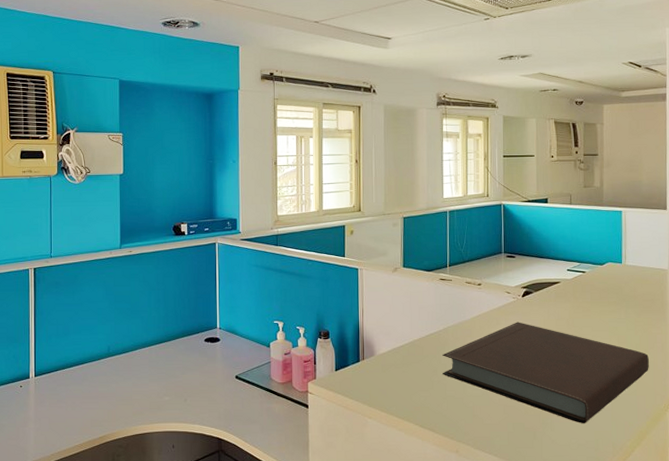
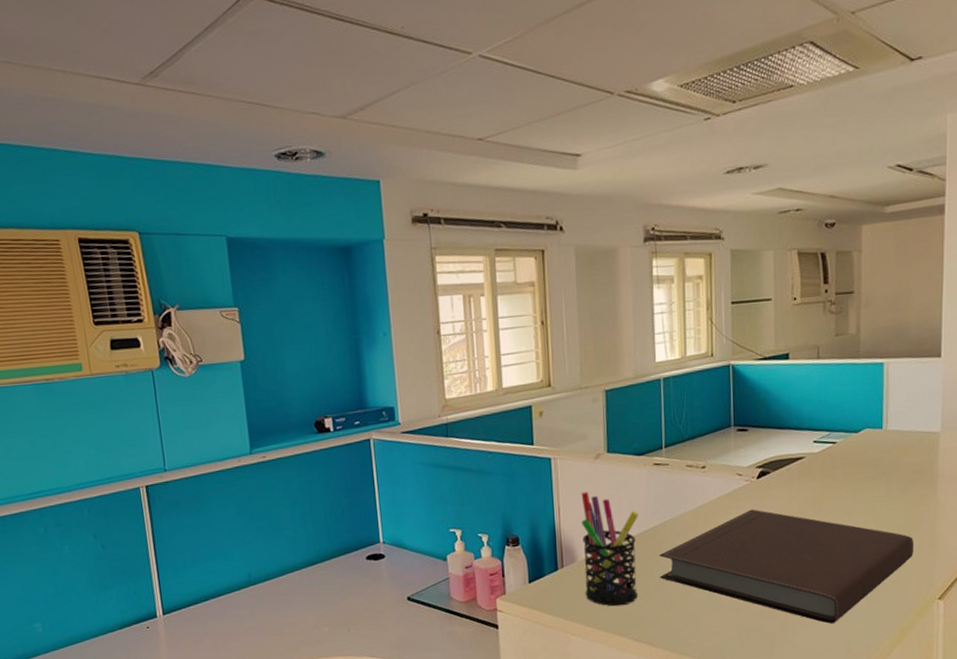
pen holder: none [380,298,426,396] -> present [581,492,638,607]

